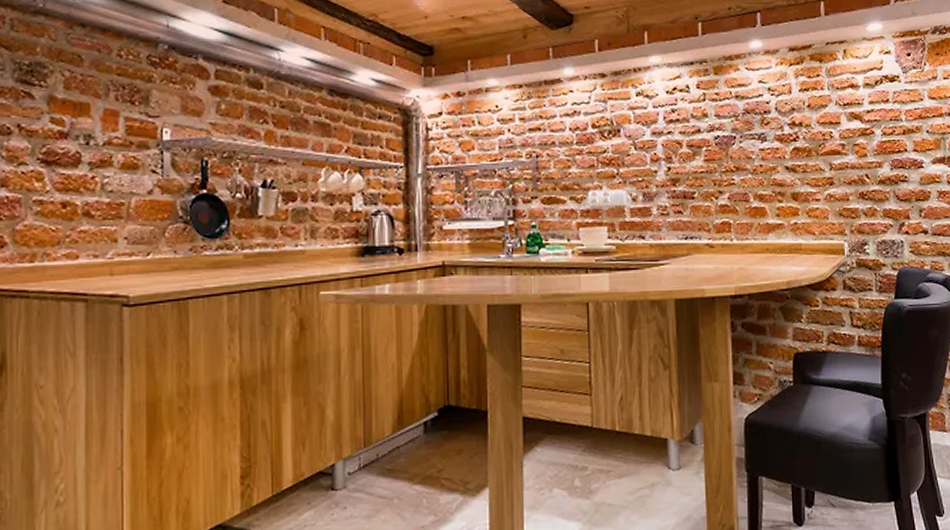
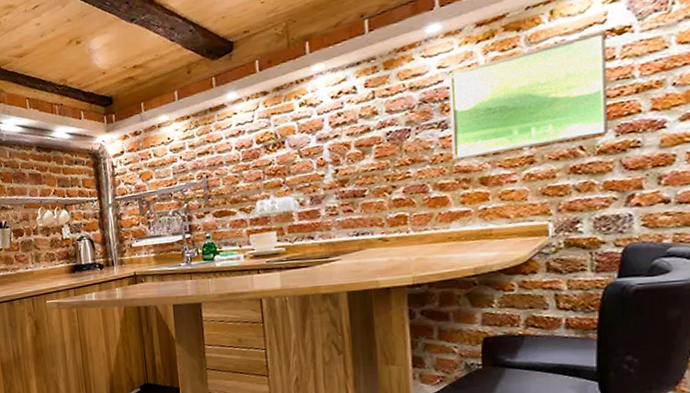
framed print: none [767,76,885,173] -> present [448,30,608,160]

